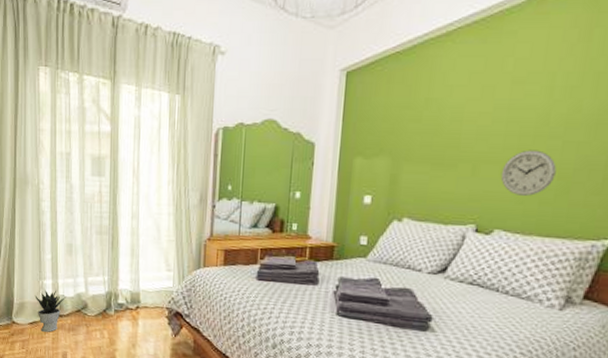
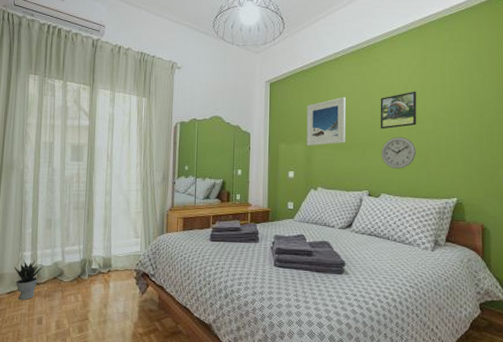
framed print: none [391,91,456,161] -> present [306,97,346,146]
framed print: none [504,80,571,139] -> present [380,91,417,129]

